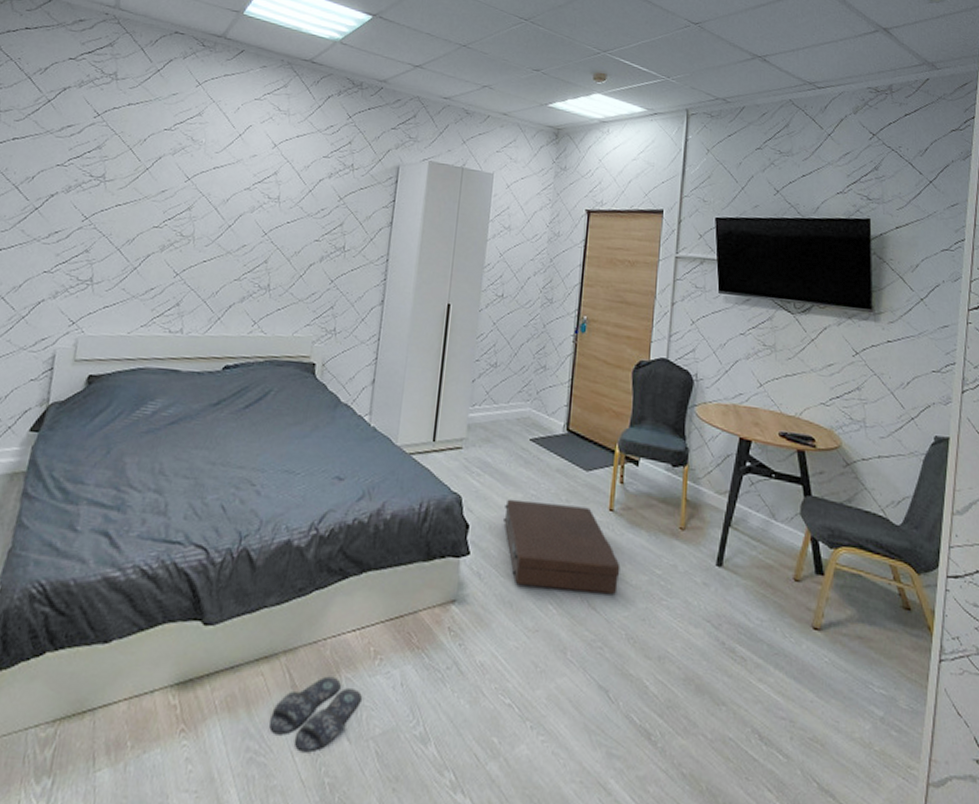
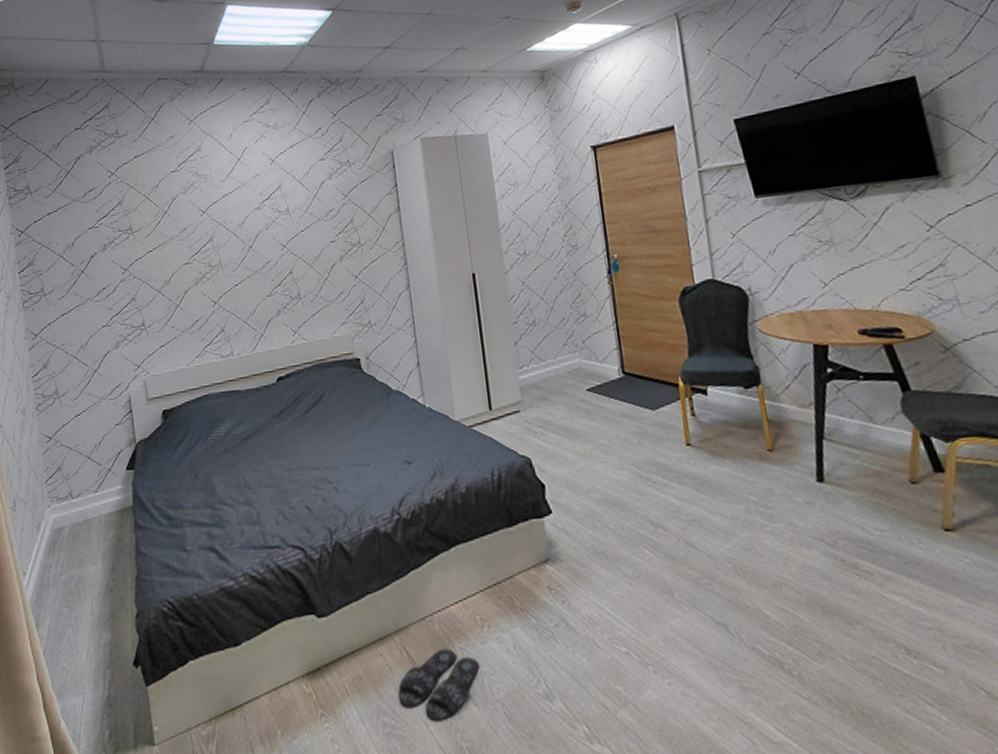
briefcase: present [502,499,621,594] -> none [576,446,714,534]

